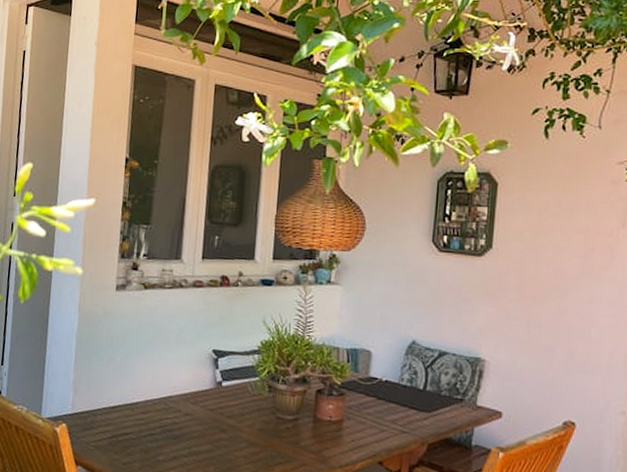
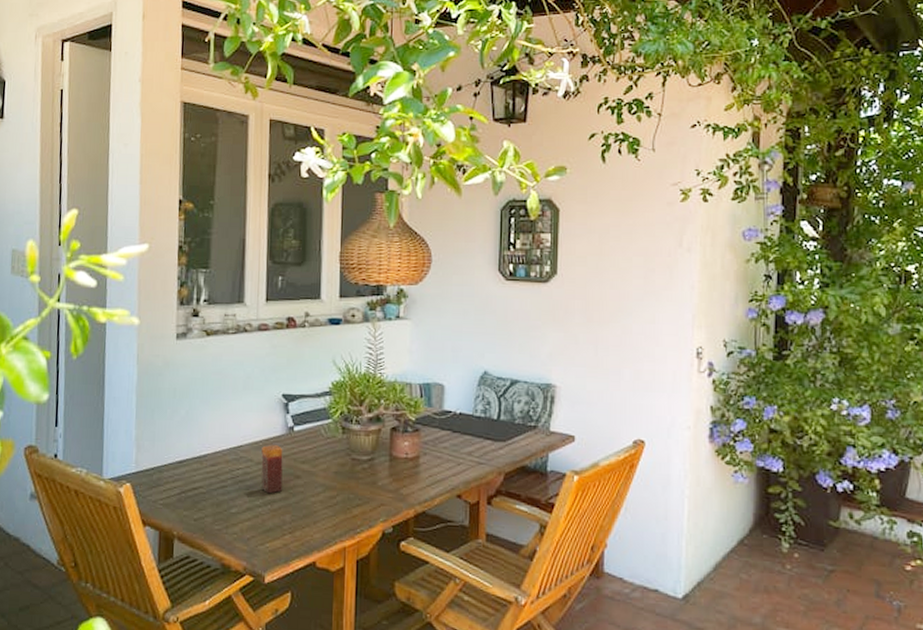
candle: none [188,397,211,445] -> present [261,444,283,494]

